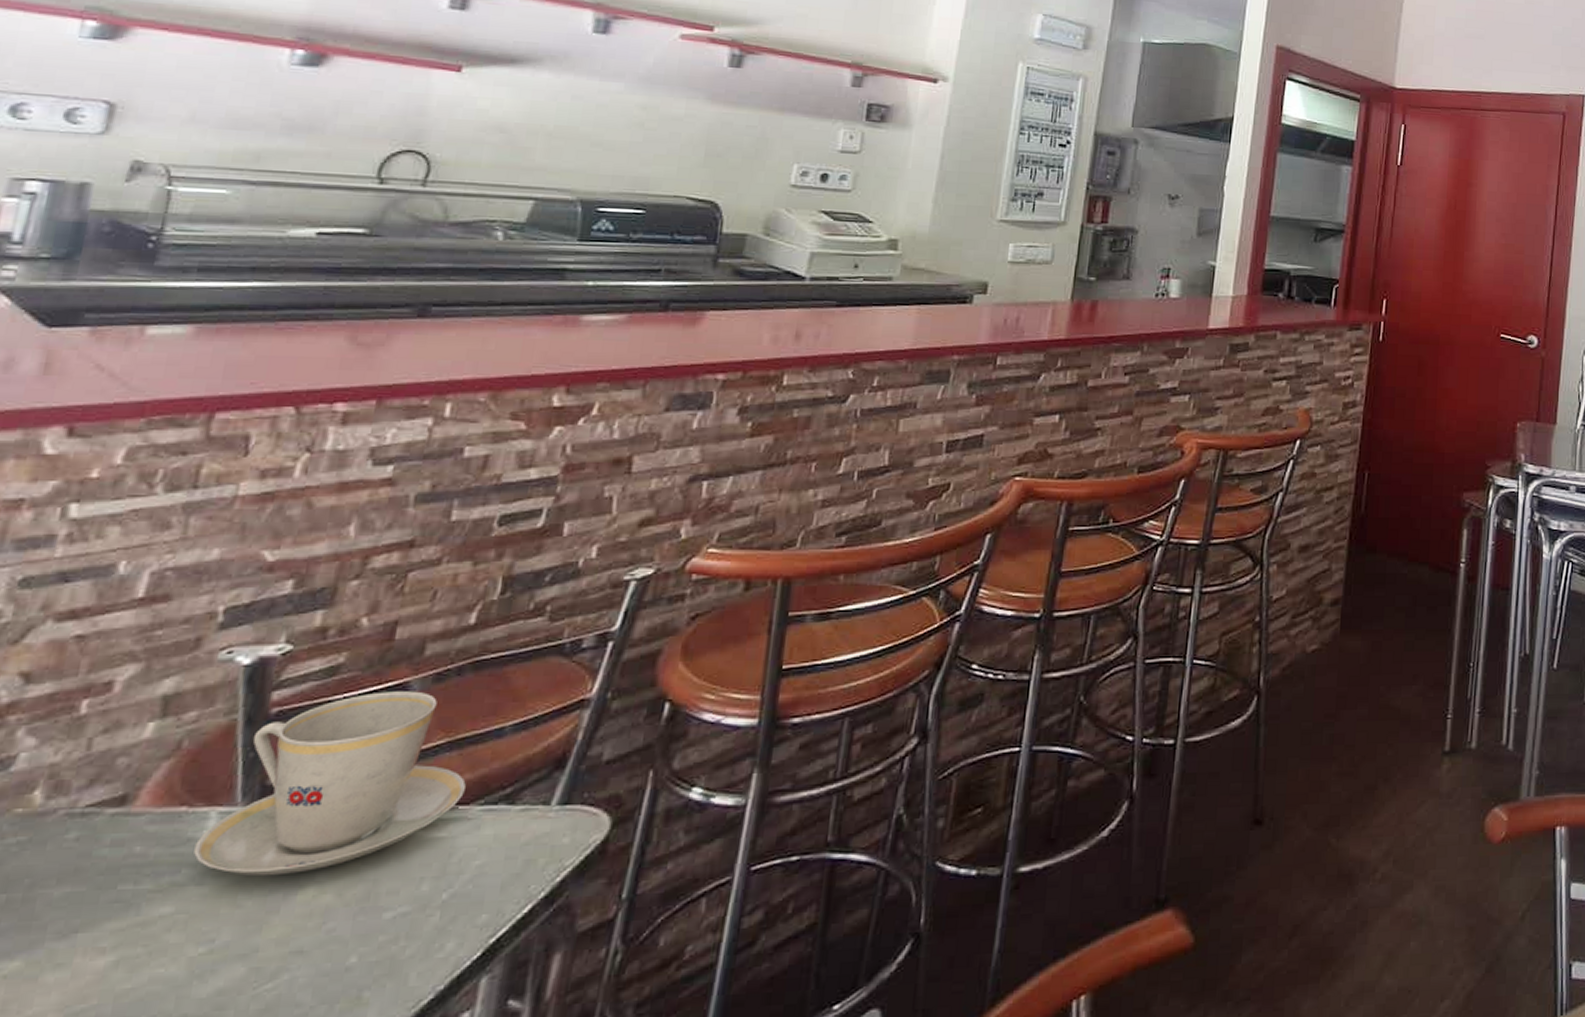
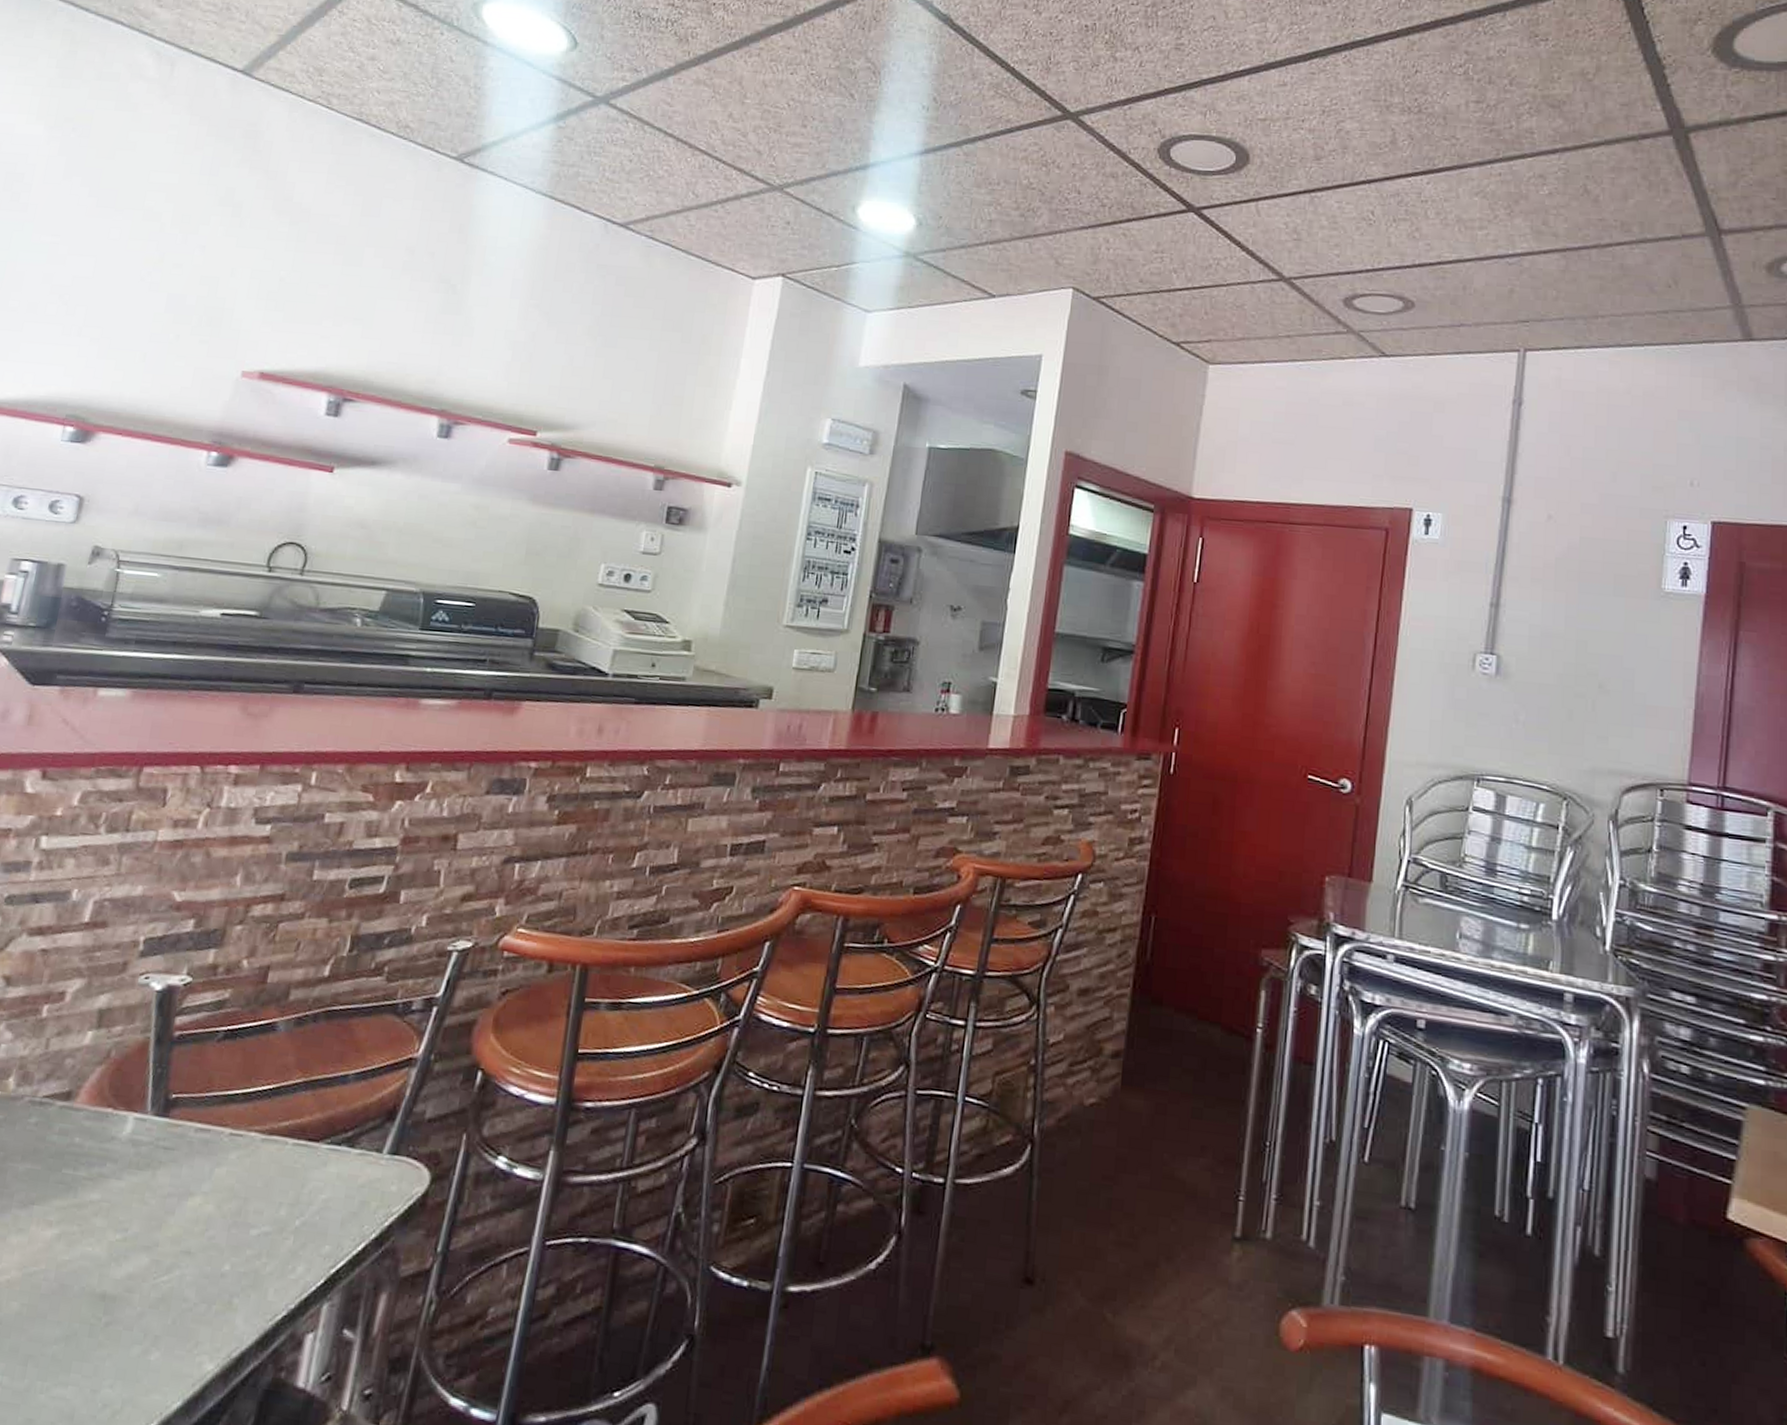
teacup: present [194,691,467,877] -> none [116,1028,318,1182]

